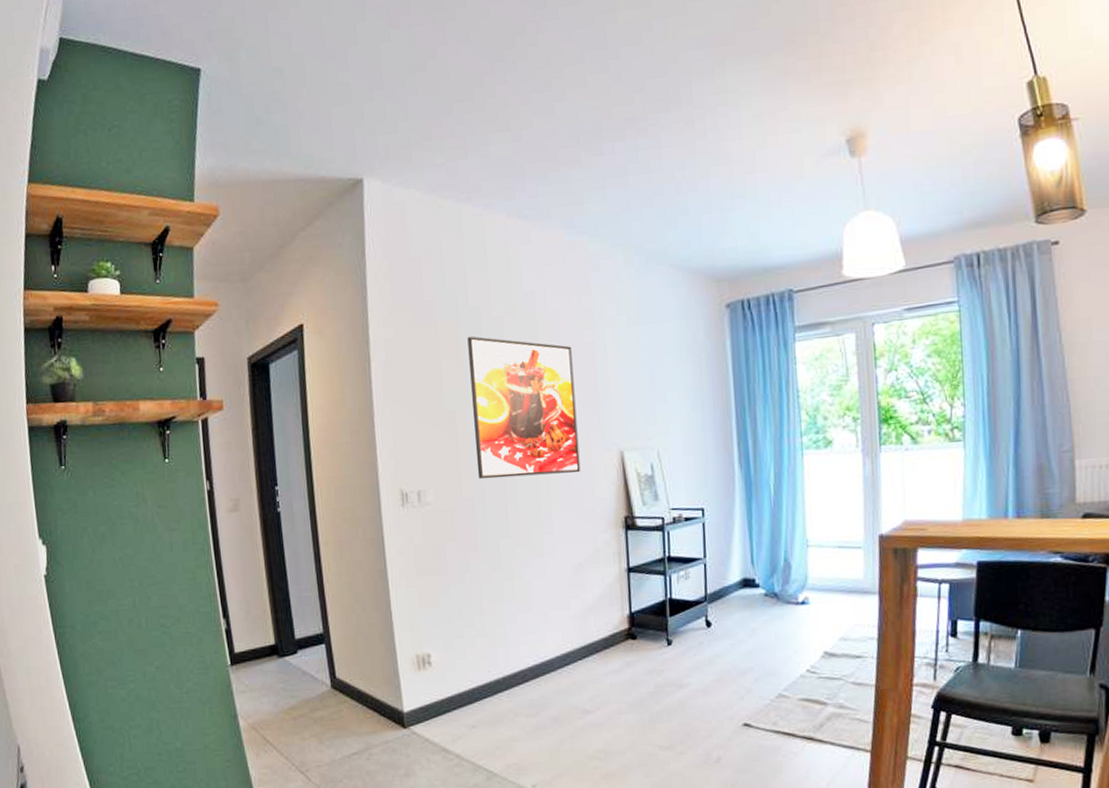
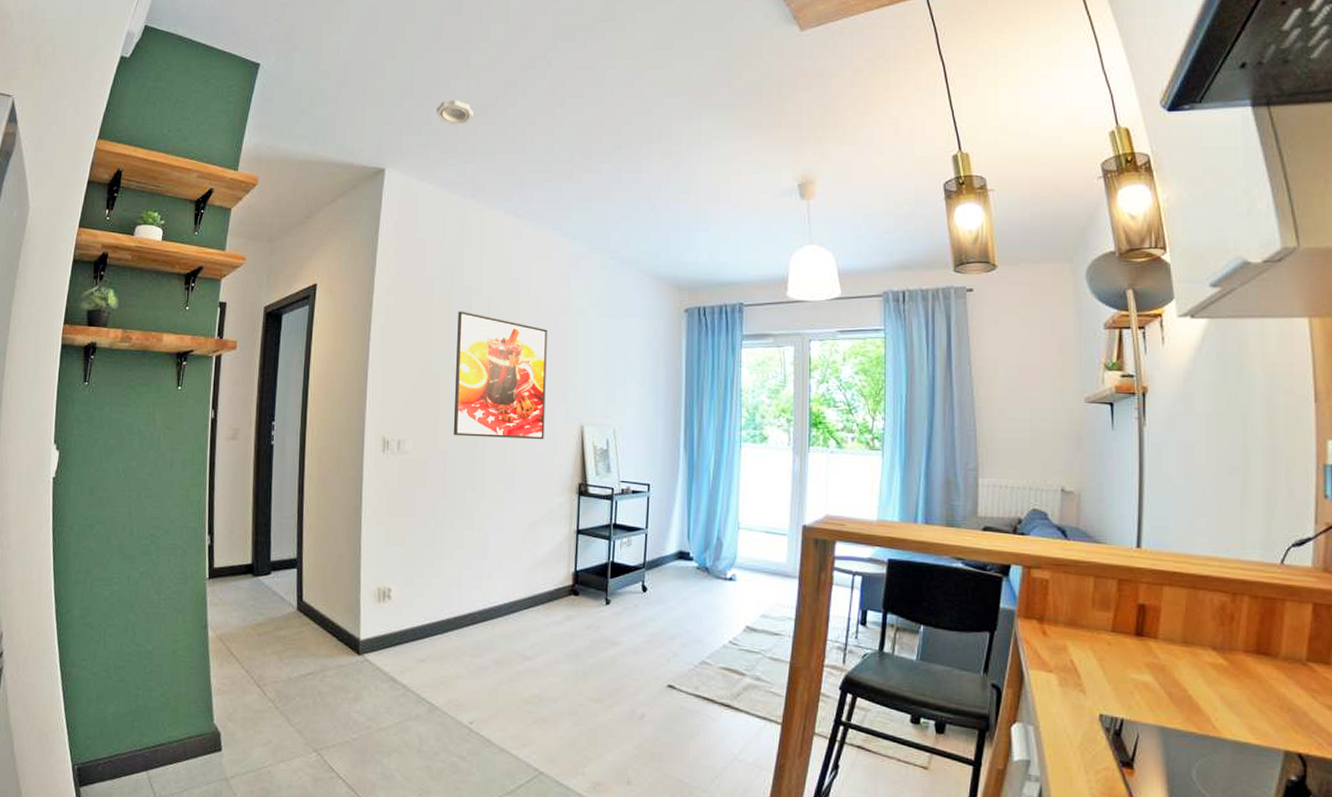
smoke detector: none [414,85,458,116] -> present [436,100,473,125]

